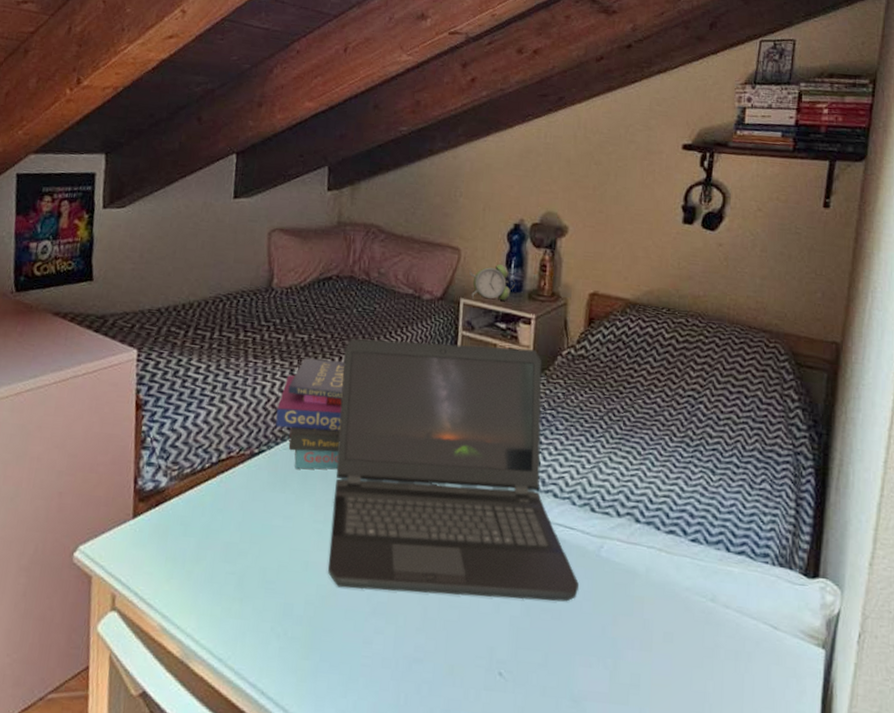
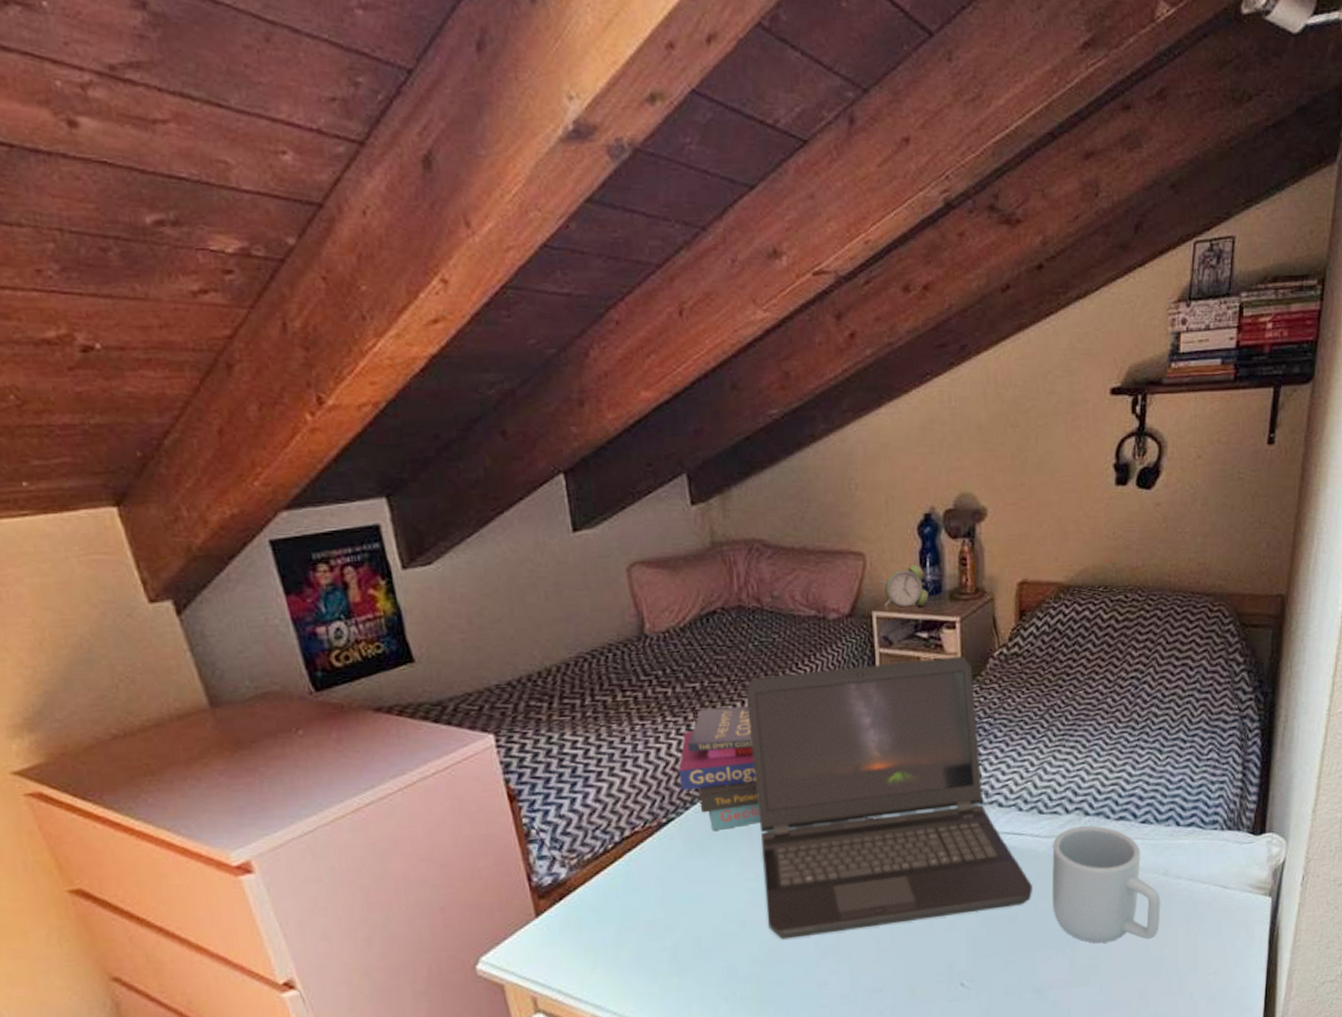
mug: none [596,532,707,668] -> present [1051,826,1161,944]

